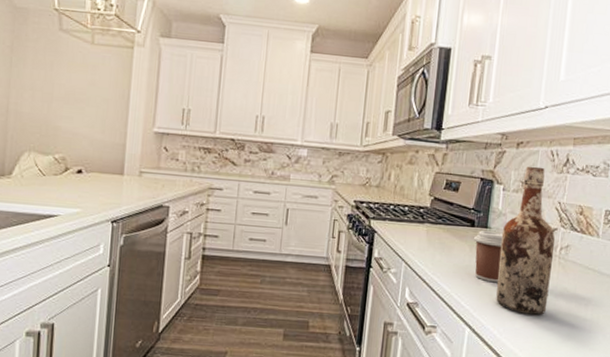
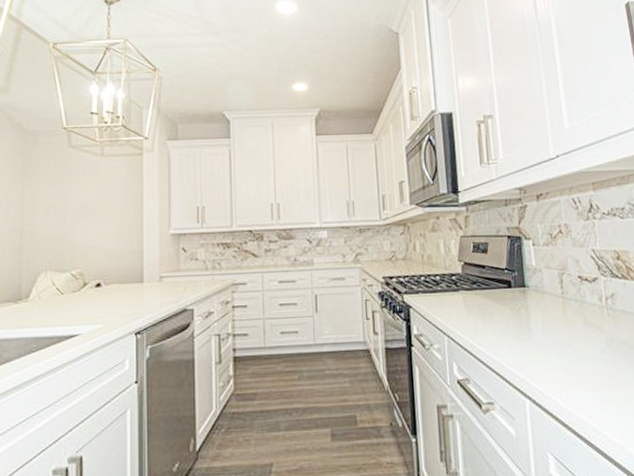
coffee cup: present [473,230,503,283] -> none [513,290,550,345]
wine bottle: present [496,166,556,316] -> none [541,216,607,376]

